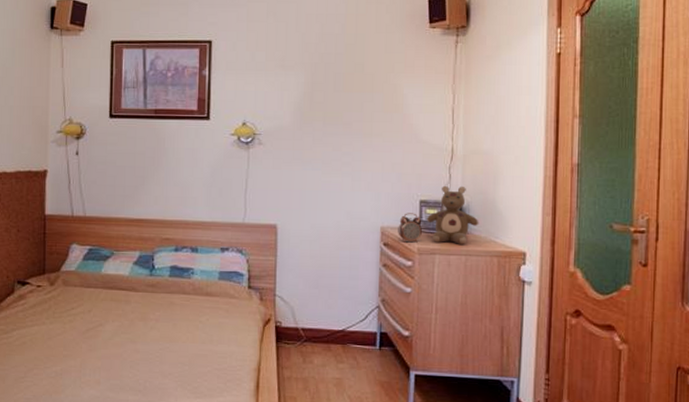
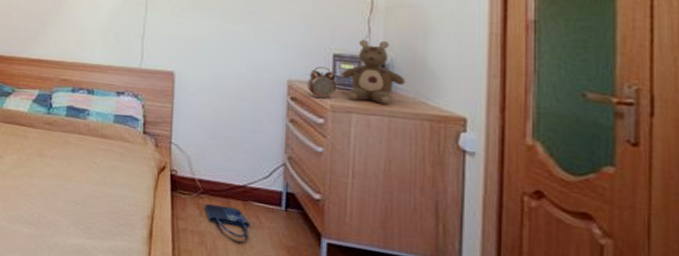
shopping bag: none [308,351,349,386] -> present [205,204,250,245]

